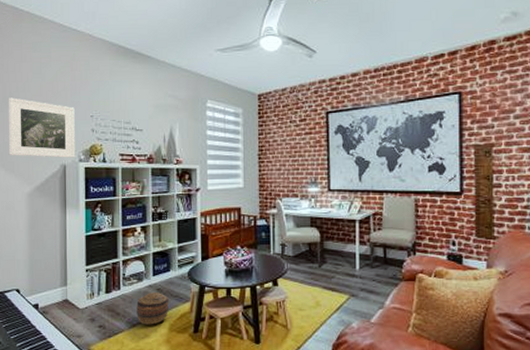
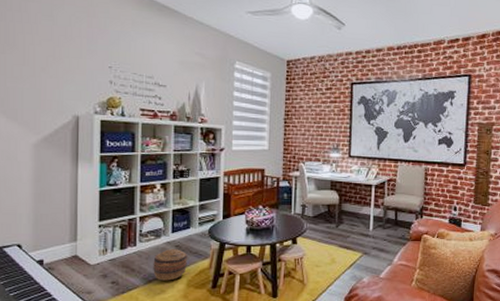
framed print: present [8,97,75,158] -> none [11,39,91,109]

